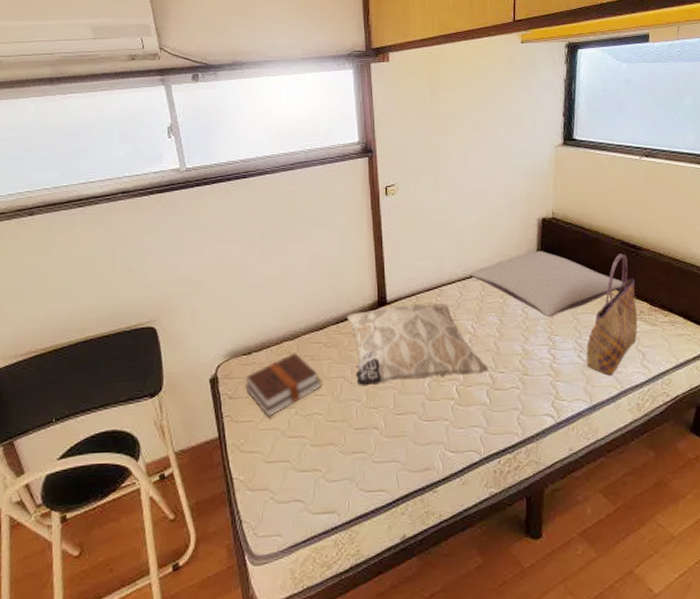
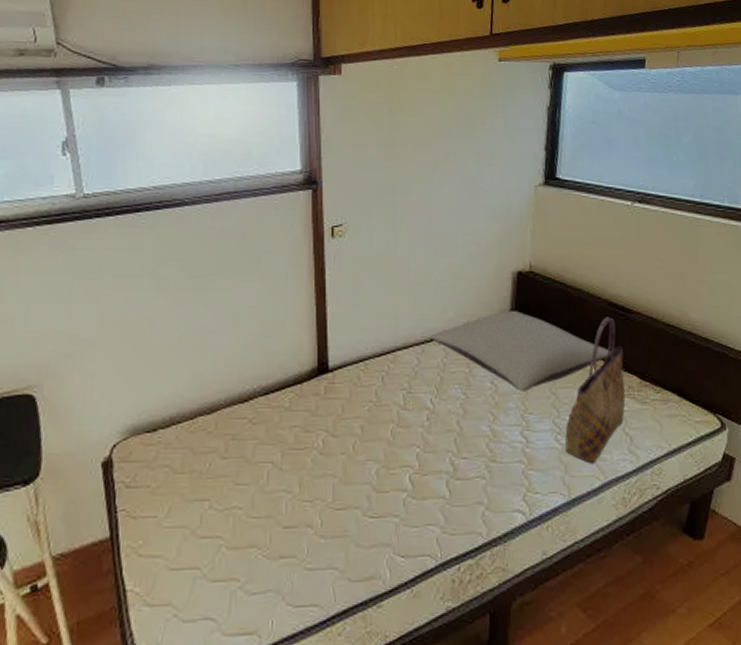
hardback book: present [245,353,321,417] -> none [147,430,243,512]
decorative pillow: present [346,303,489,386] -> none [278,372,450,474]

